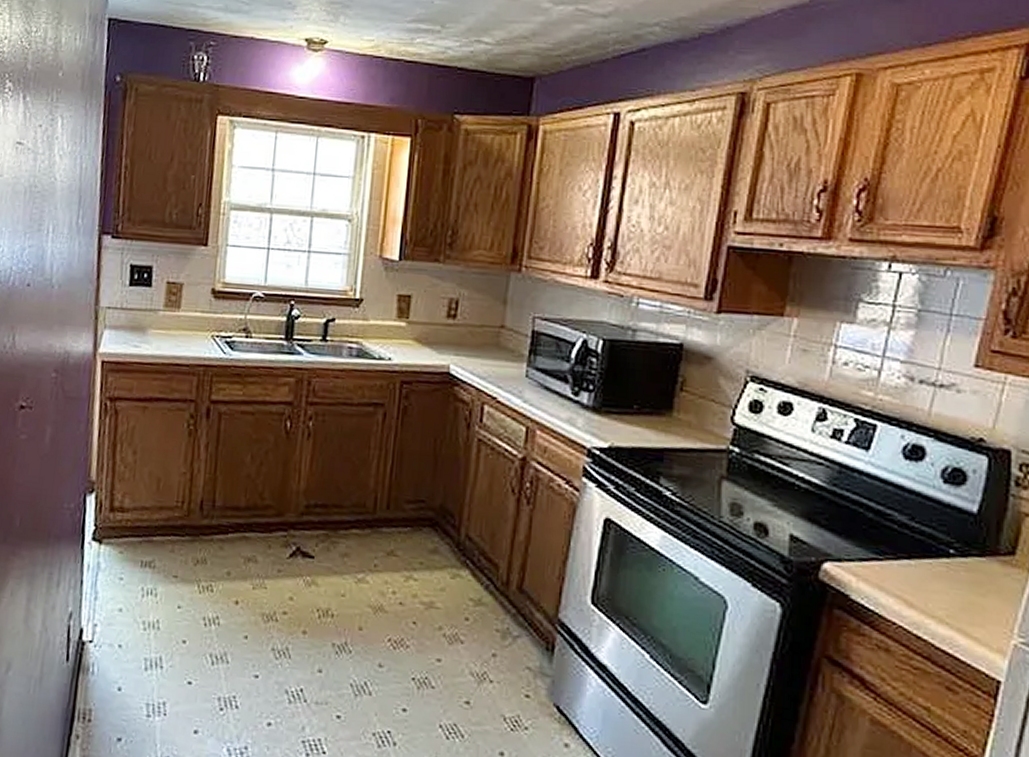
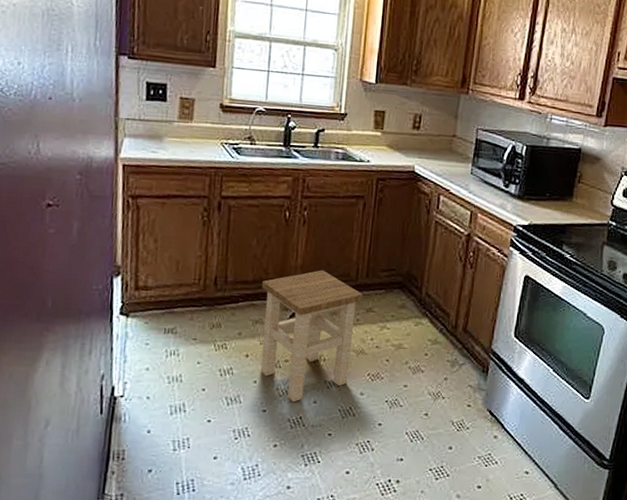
stool: none [253,497,383,669] -> present [261,270,363,403]

